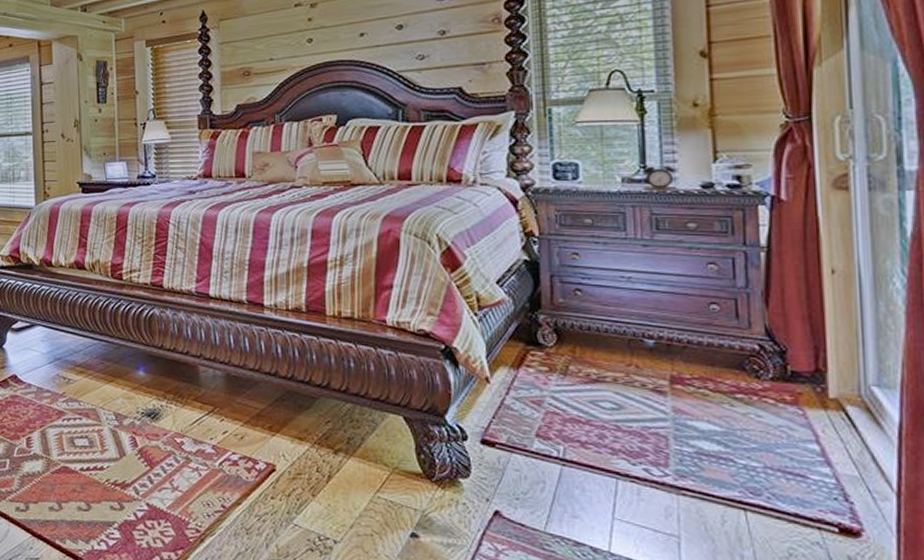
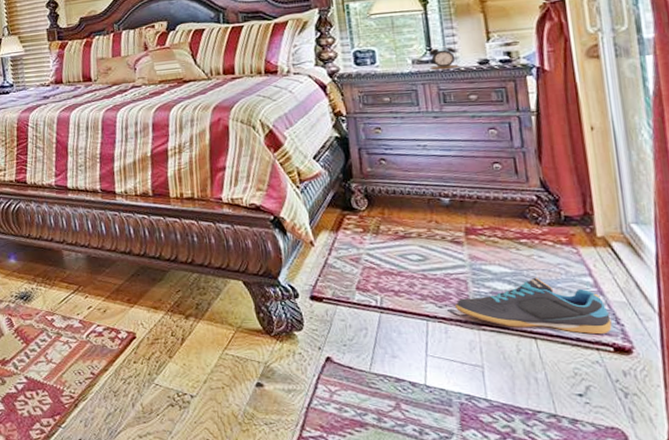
athletic shoe: none [652,439,839,512] -> present [455,277,612,335]

